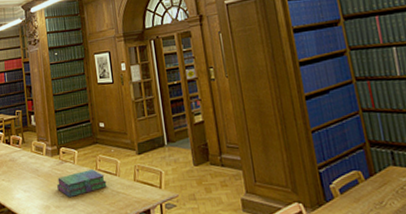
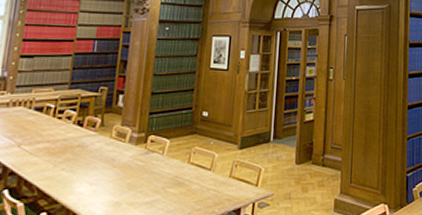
stack of books: present [57,169,107,198] -> none [135,162,198,194]

